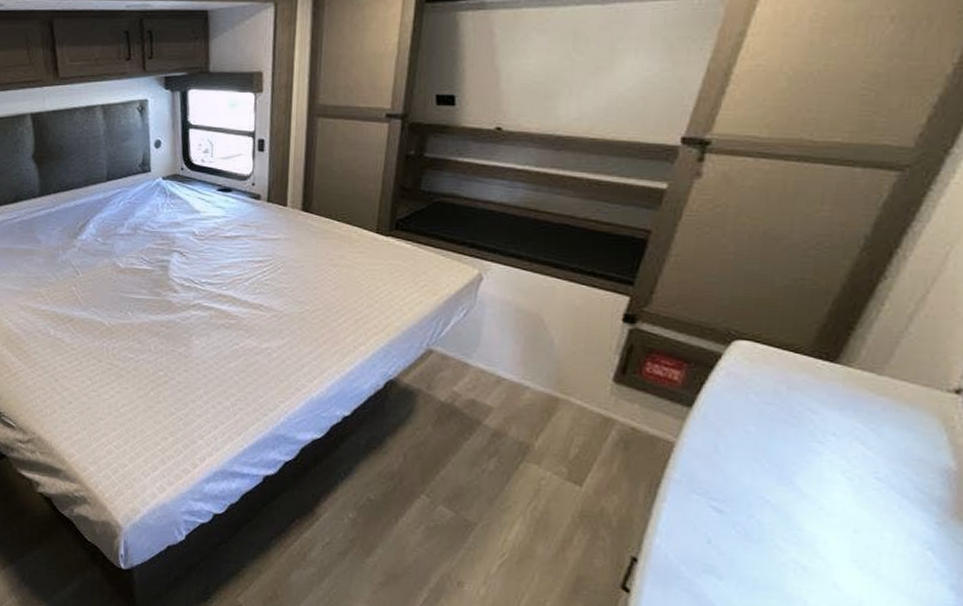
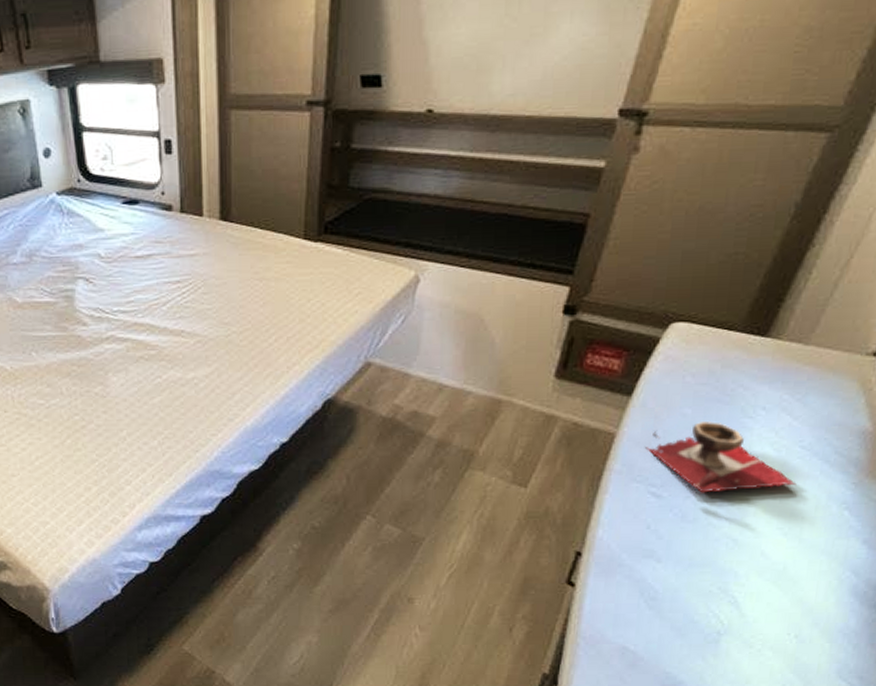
decorative bowl: none [706,441,872,517] -> present [645,422,797,493]

